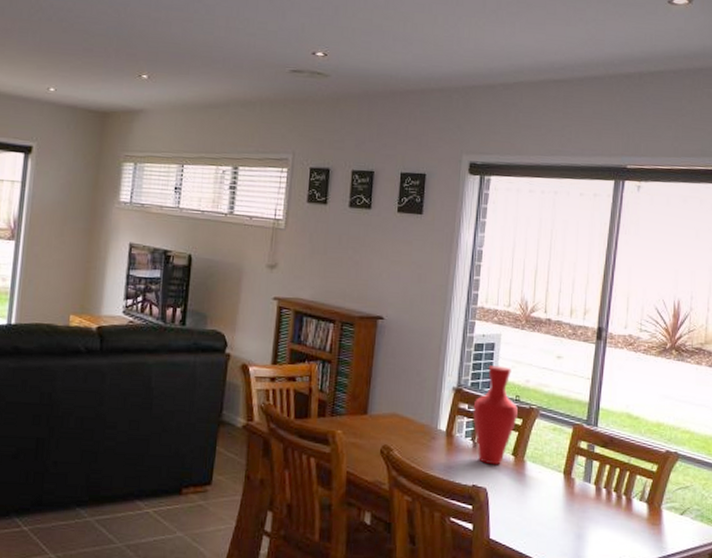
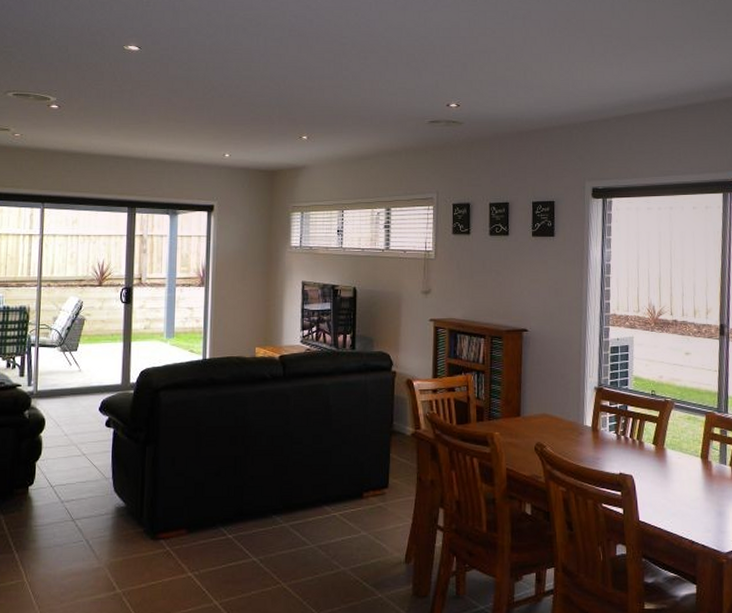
vase: present [473,366,518,465] -> none [614,365,655,454]

